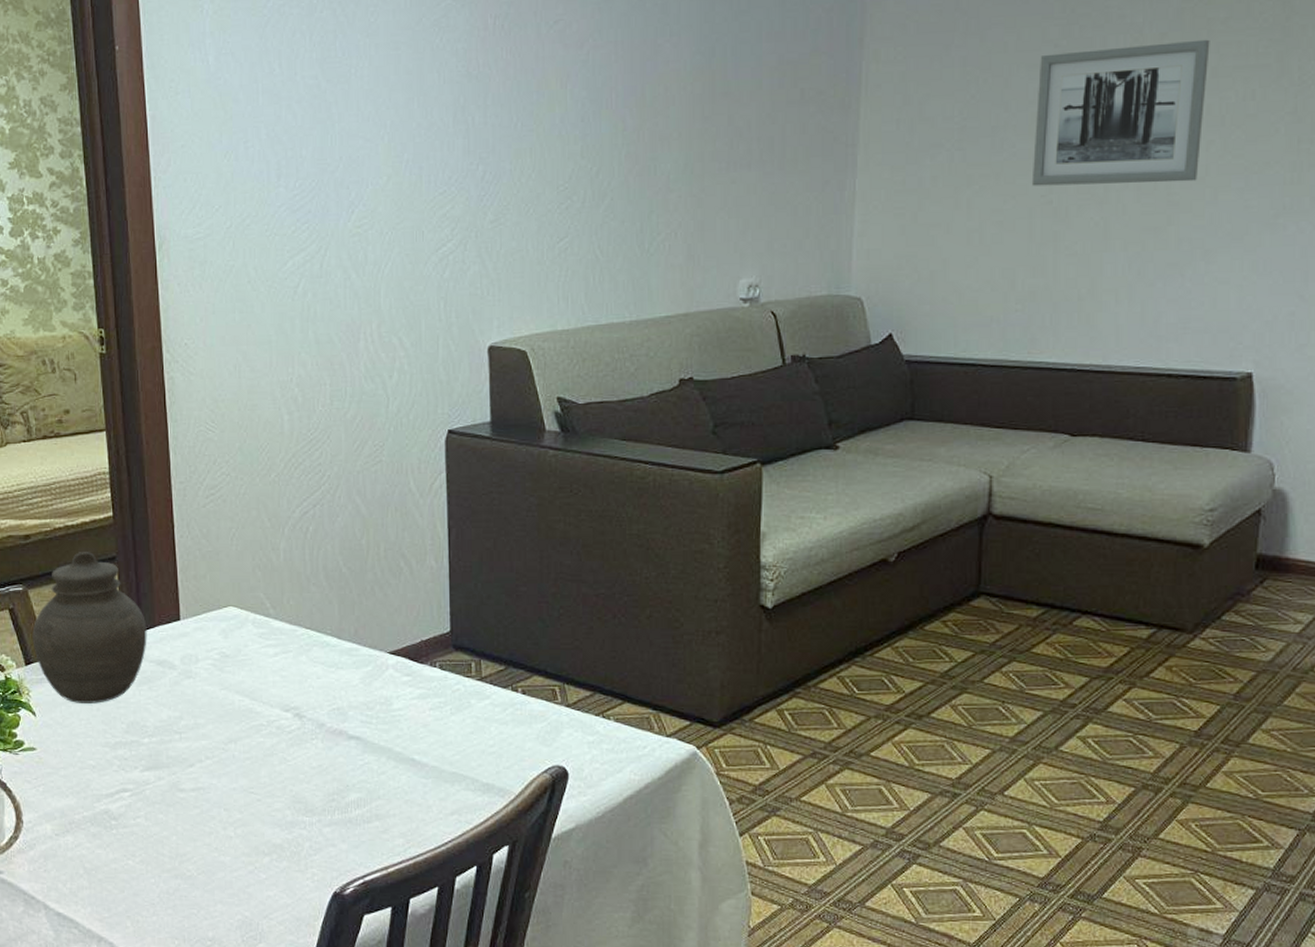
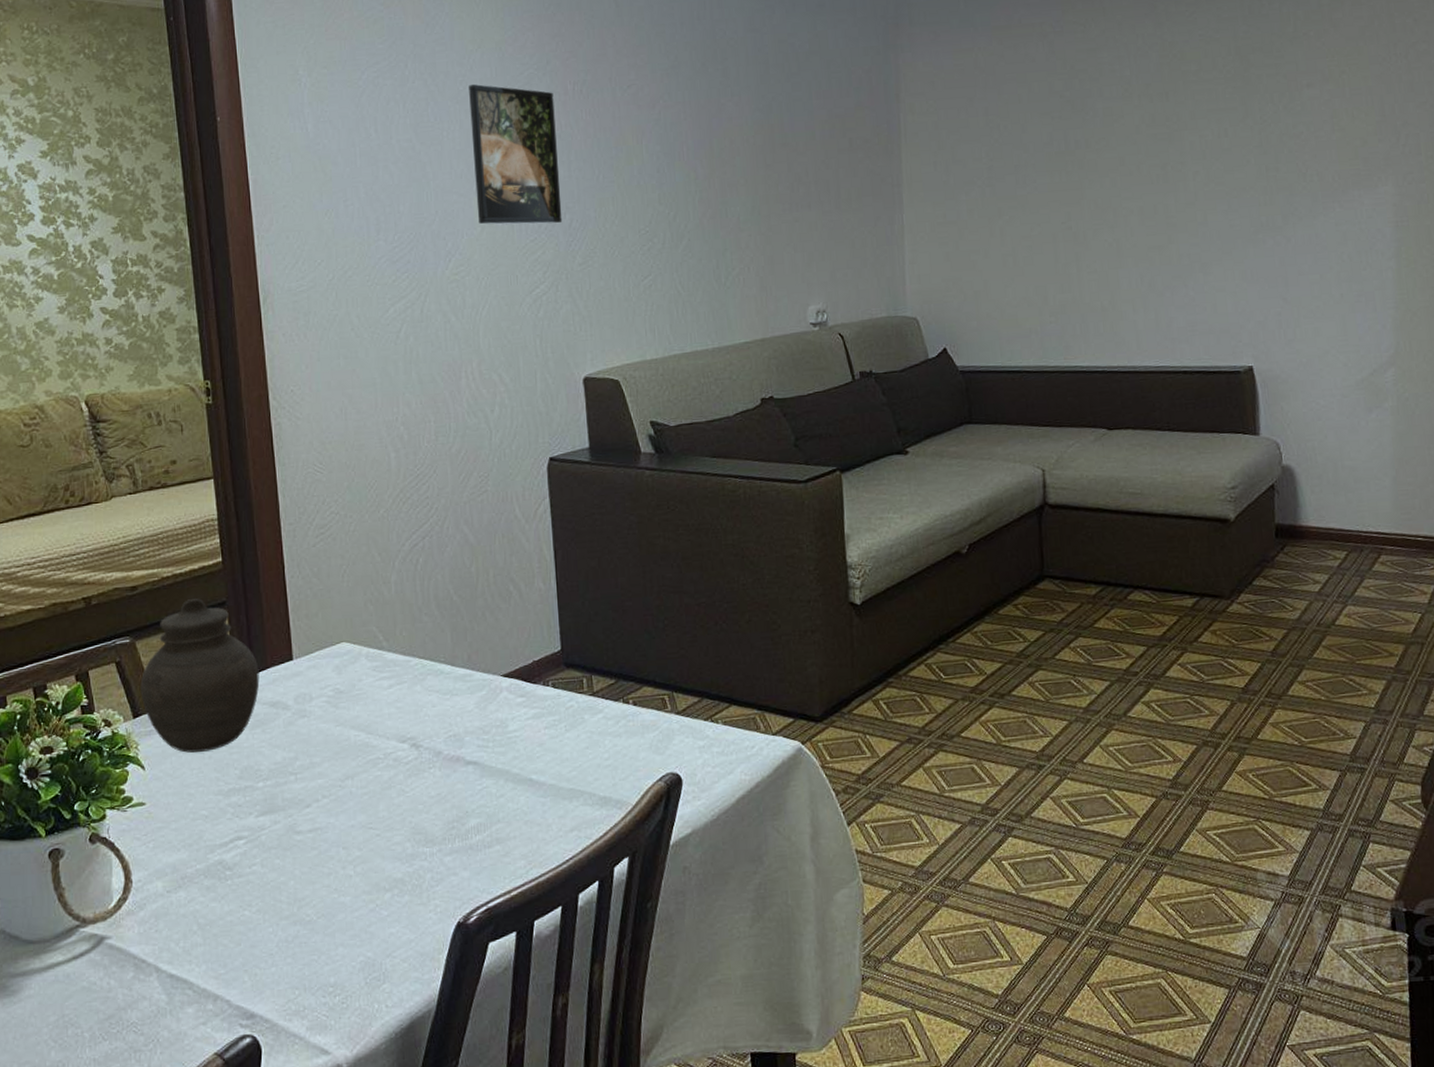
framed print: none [381,15,475,175] -> present [469,83,563,225]
wall art: present [1031,39,1210,186] -> none [1049,88,1189,215]

